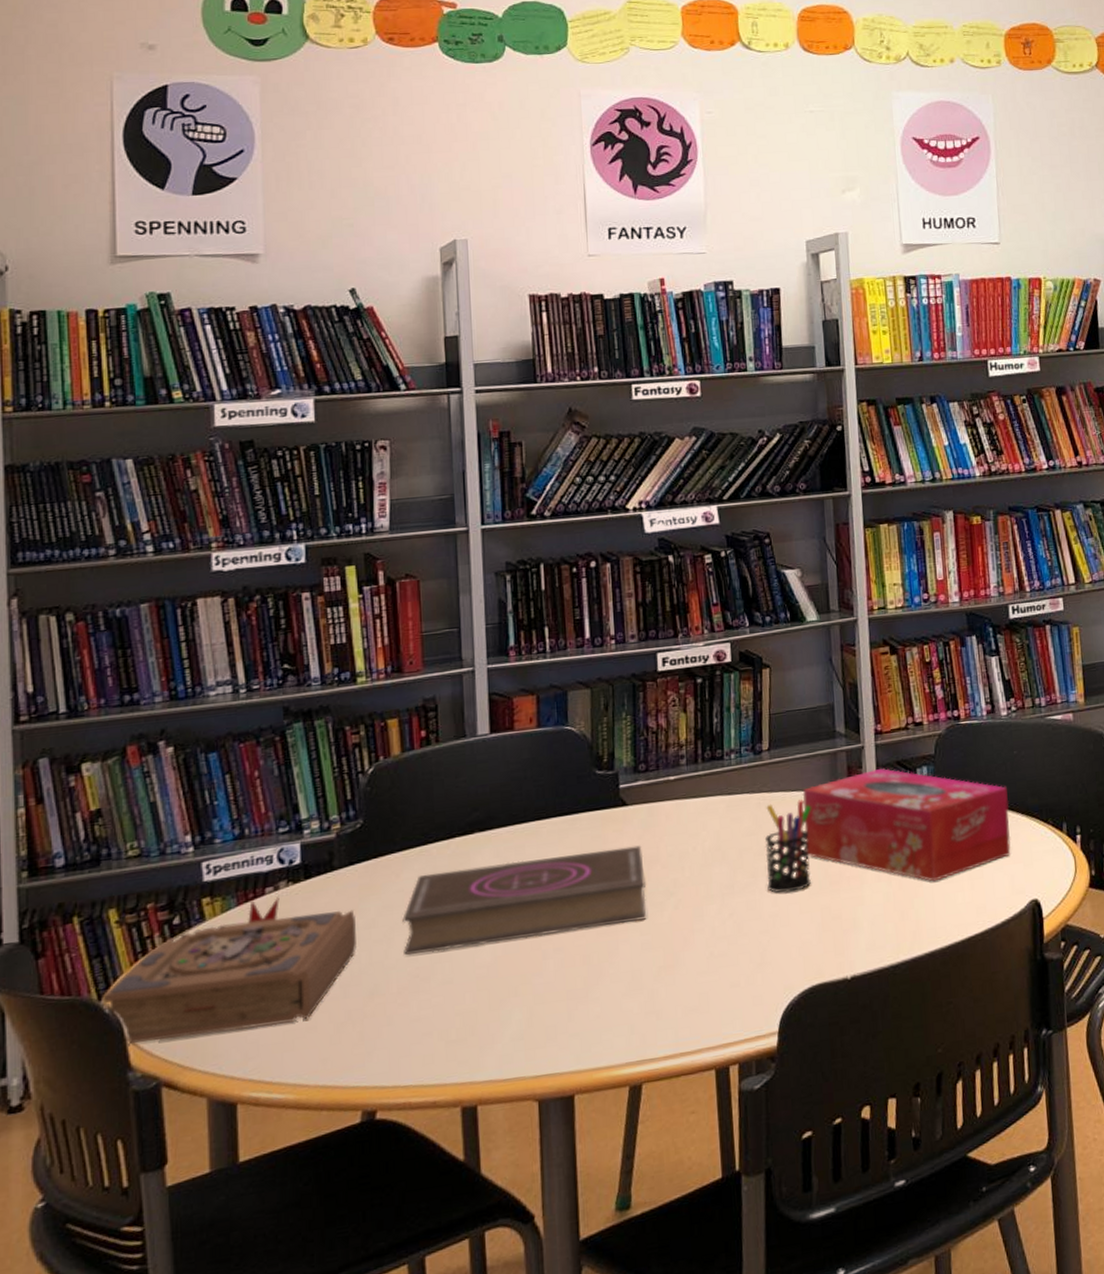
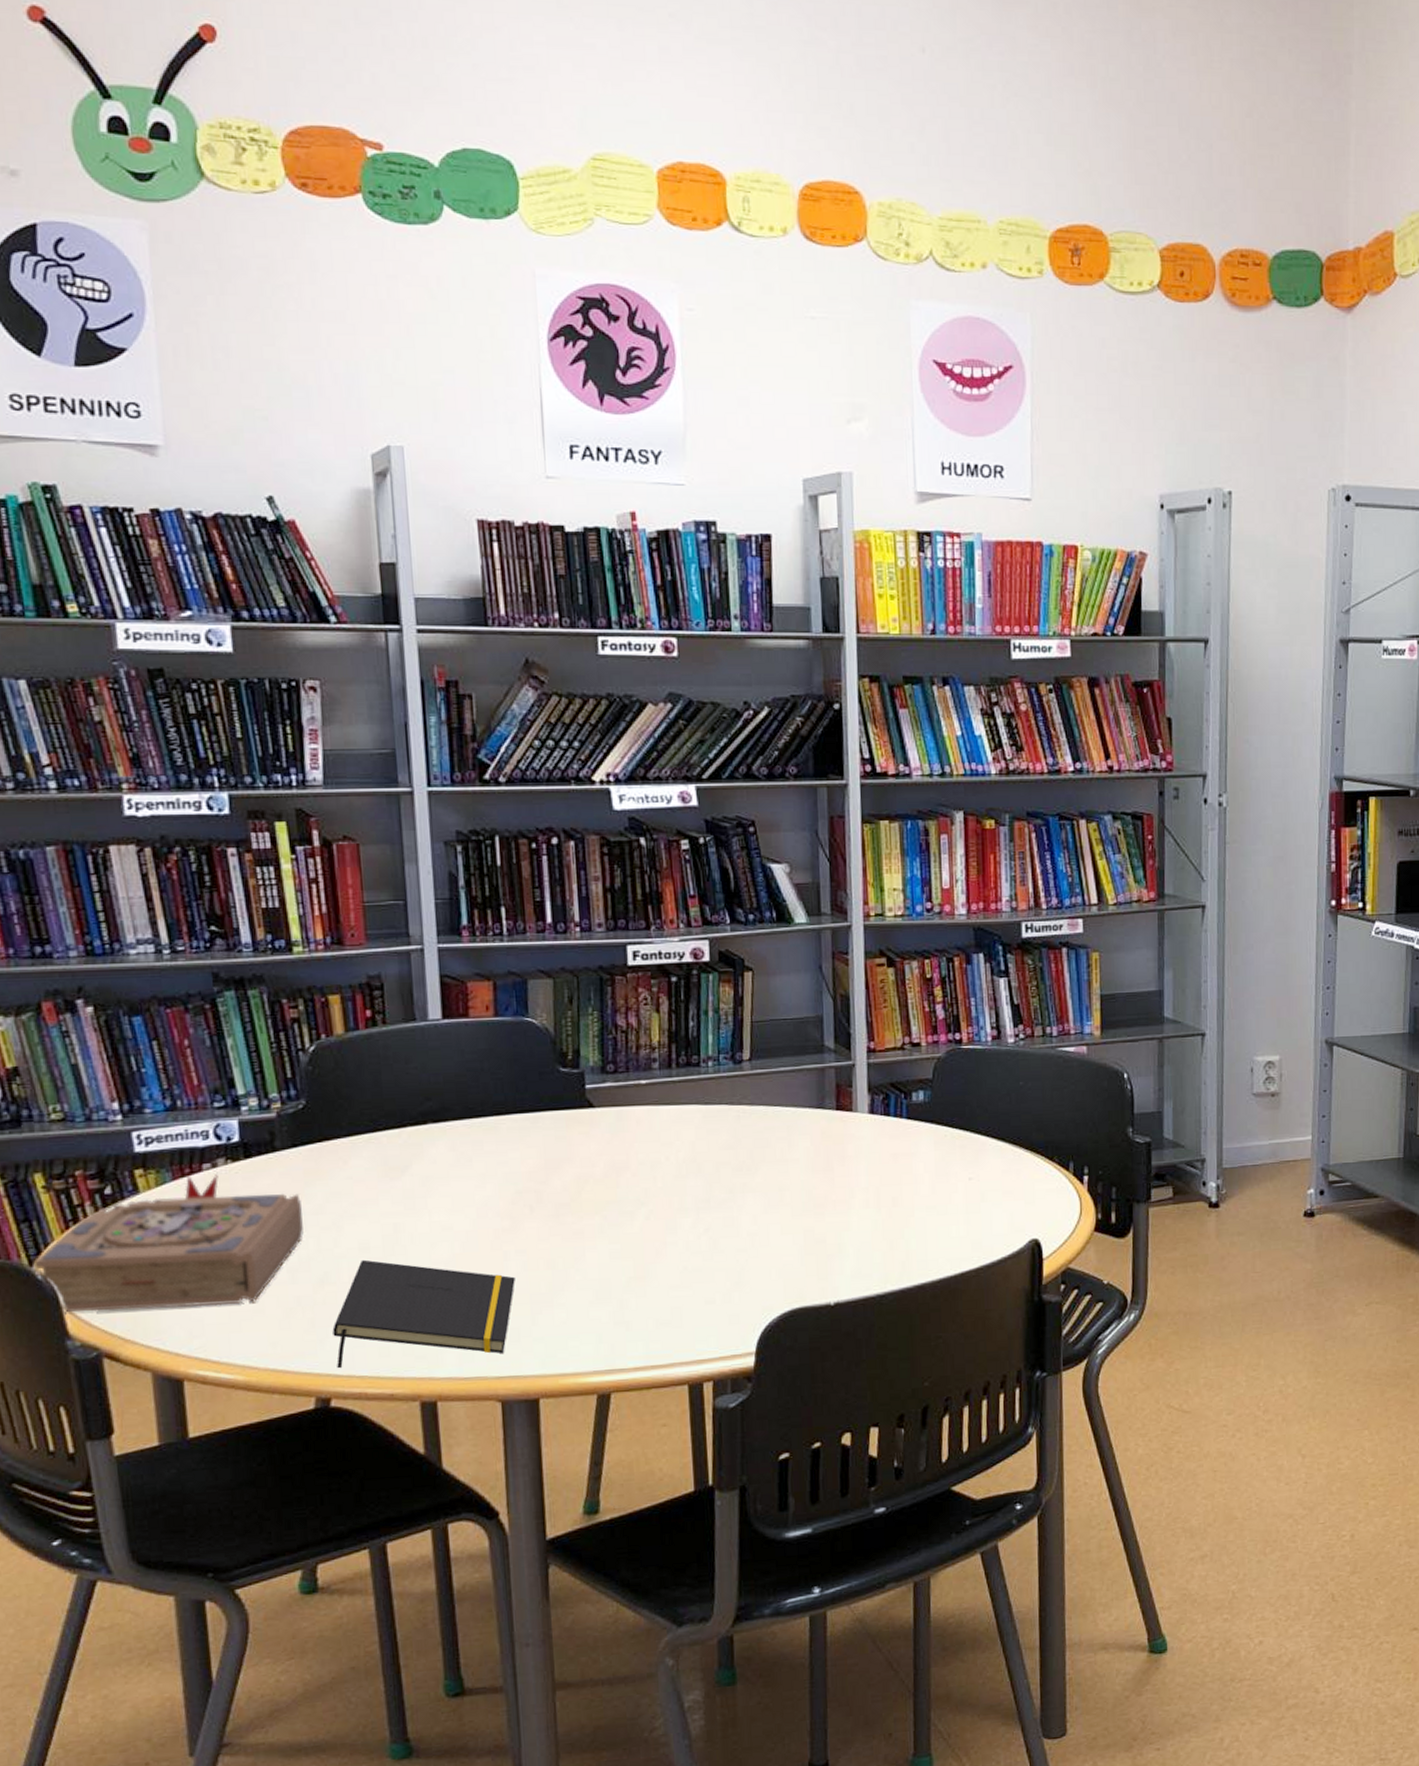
notepad: none [380,969,553,1080] -> present [332,1259,515,1369]
book: present [402,845,647,955] -> none [352,1150,616,1244]
pen holder: present [764,799,812,893] -> none [744,1116,797,1212]
tissue box: present [802,768,1011,882] -> none [786,1088,1012,1213]

